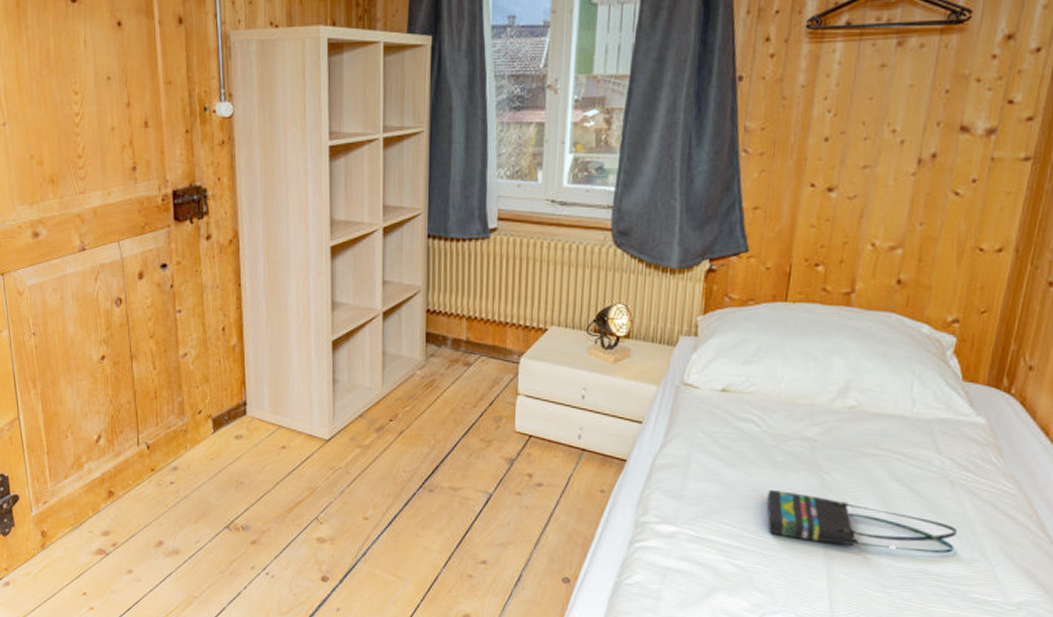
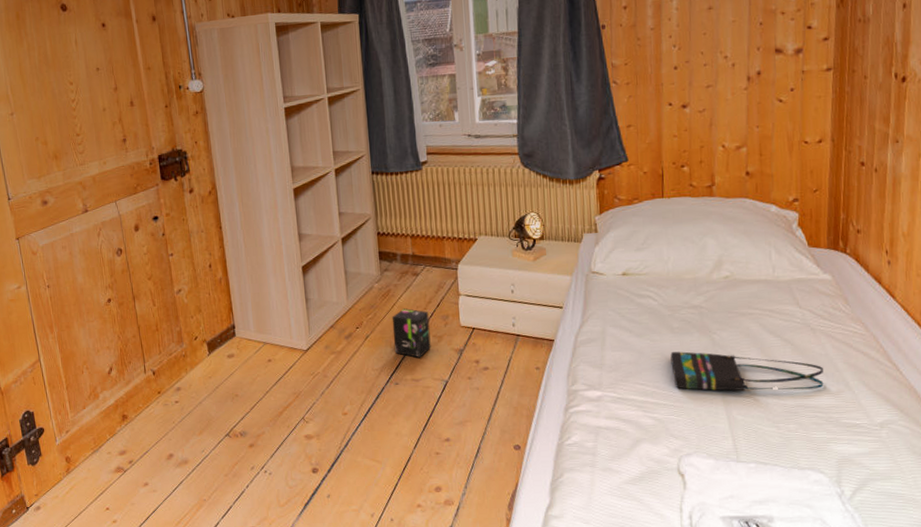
box: none [432,403,478,463] -> present [392,308,431,358]

